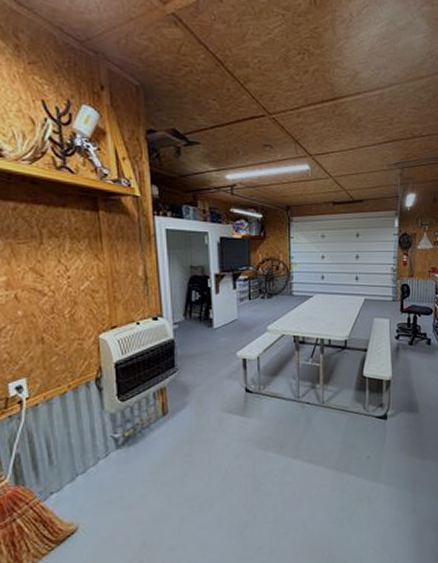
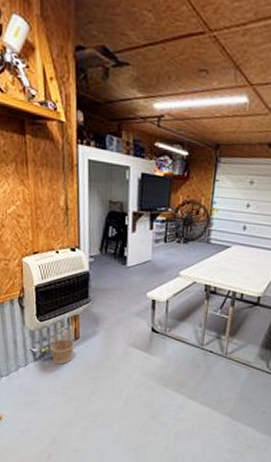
basket: none [134,404,164,448] -> present [49,327,75,365]

